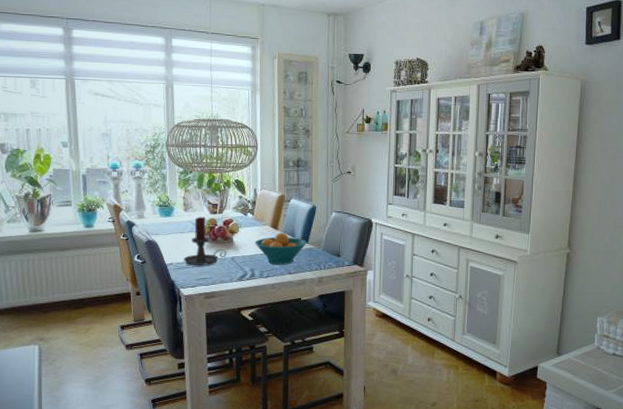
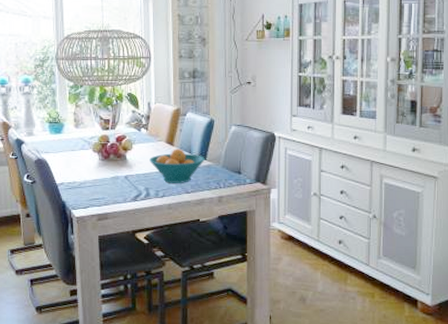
candle holder: present [183,216,226,265] -> none [75,133,119,185]

